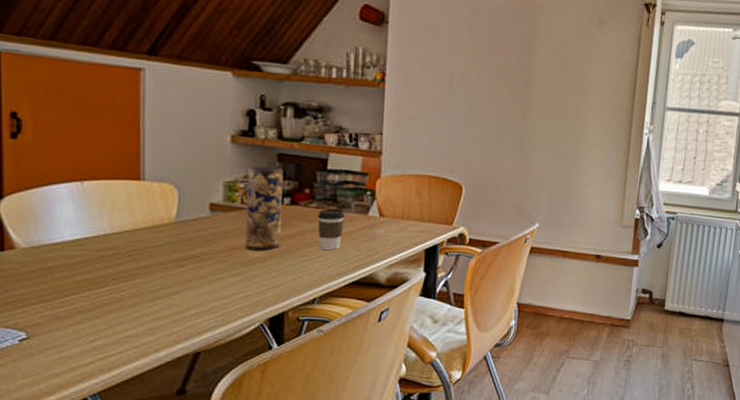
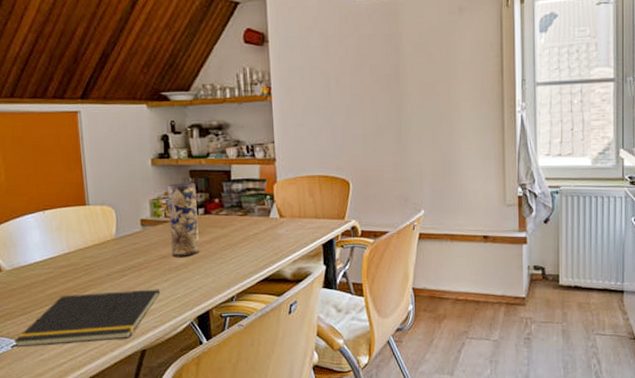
notepad: none [23,283,226,342] -> present [13,289,161,347]
coffee cup: present [317,209,345,251] -> none [228,214,251,253]

